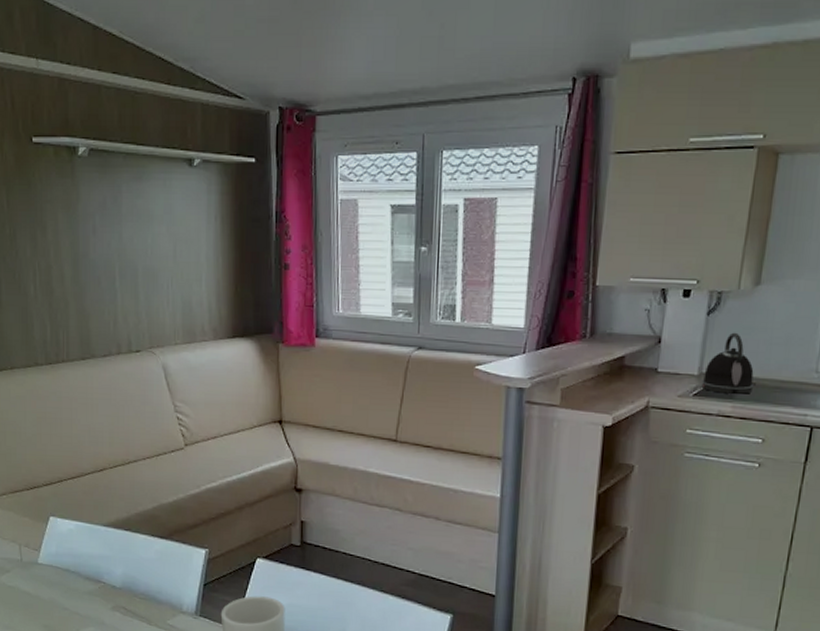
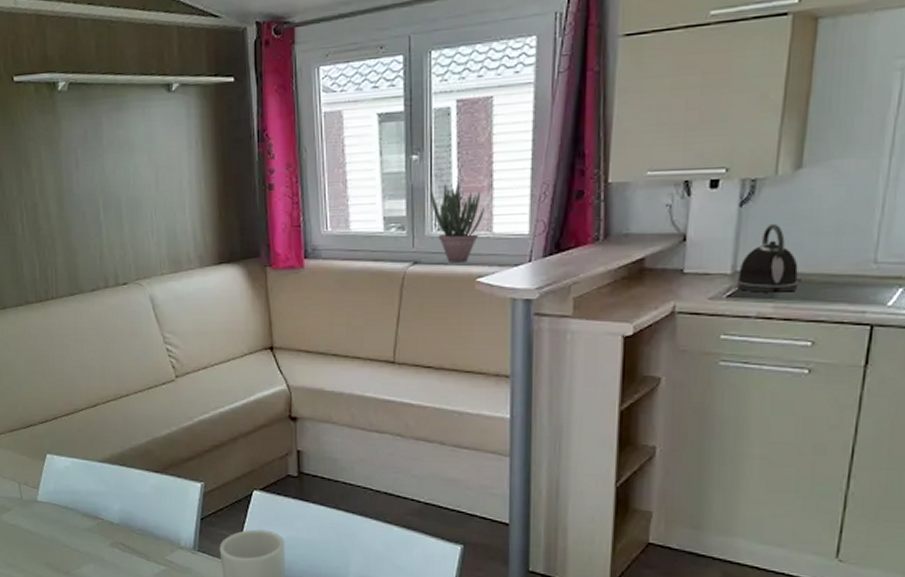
potted plant: none [436,275,487,350] -> present [430,182,486,263]

